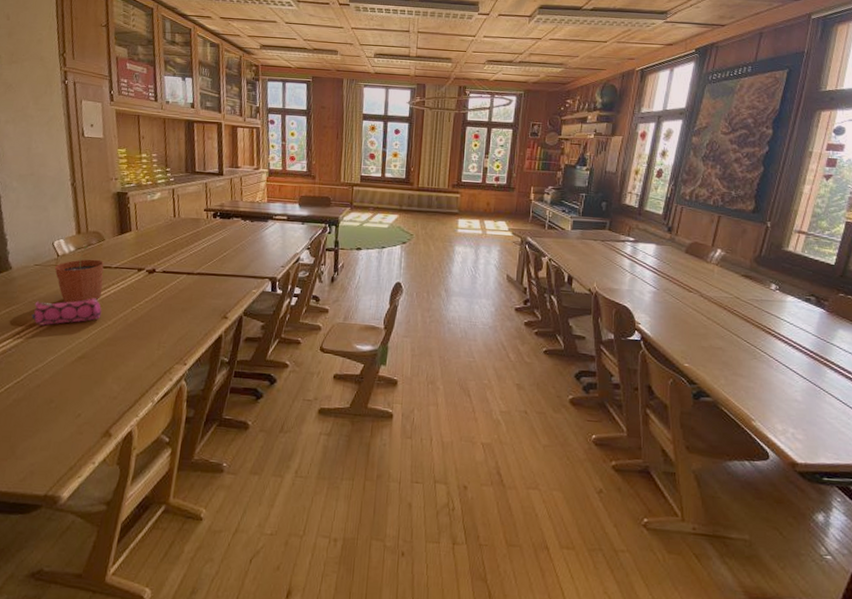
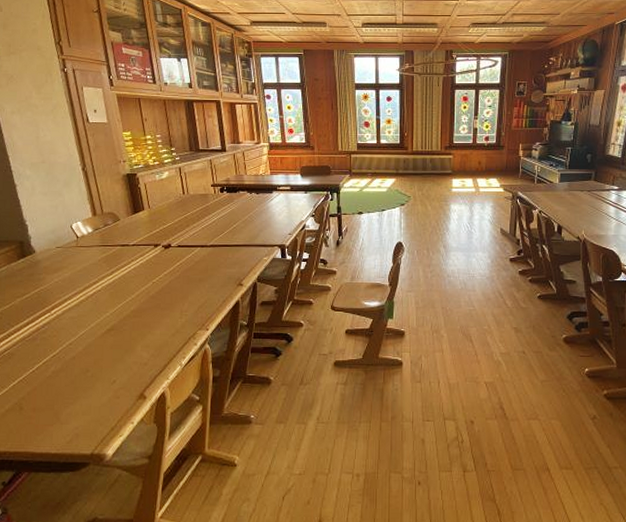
pencil case: present [31,298,102,326] -> none [59,274,125,303]
plant pot: present [54,246,104,304] -> none [75,227,123,281]

